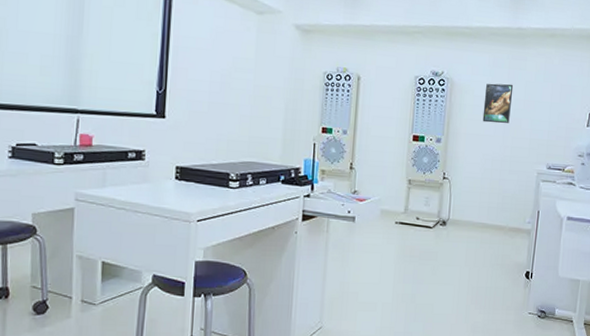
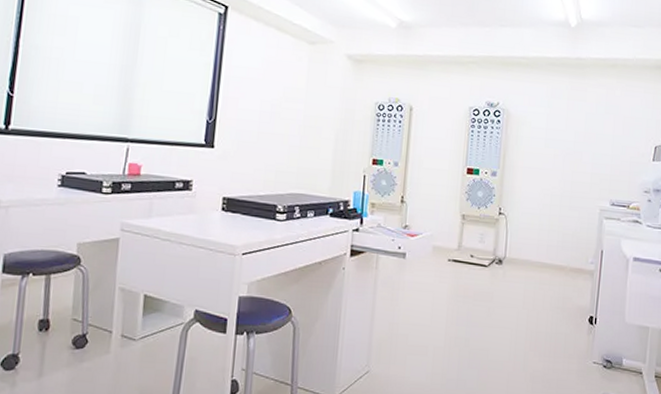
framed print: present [482,83,514,124] -> none [540,114,573,157]

